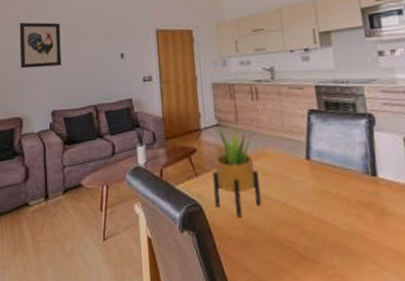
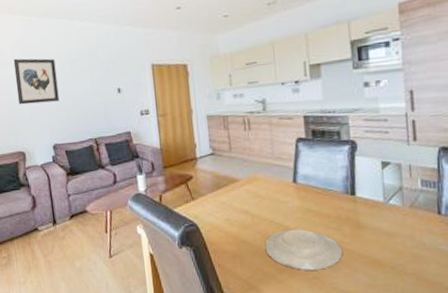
potted plant: present [213,126,261,217] -> none [208,155,252,234]
plate: none [276,214,366,265] -> present [265,229,342,270]

